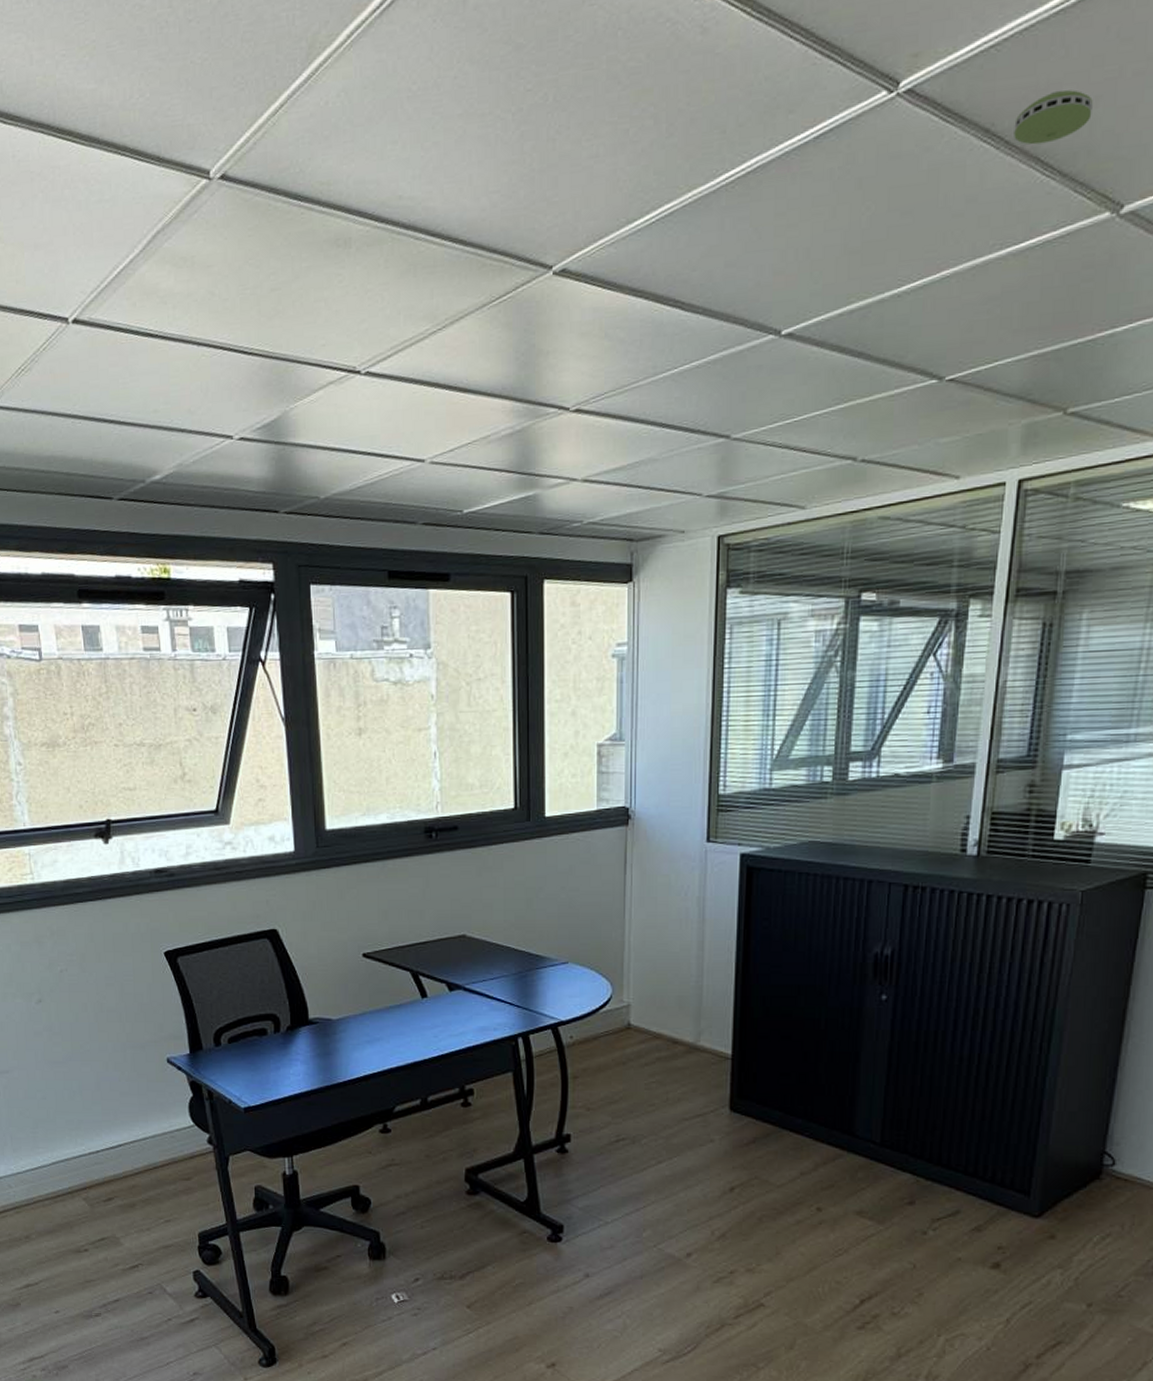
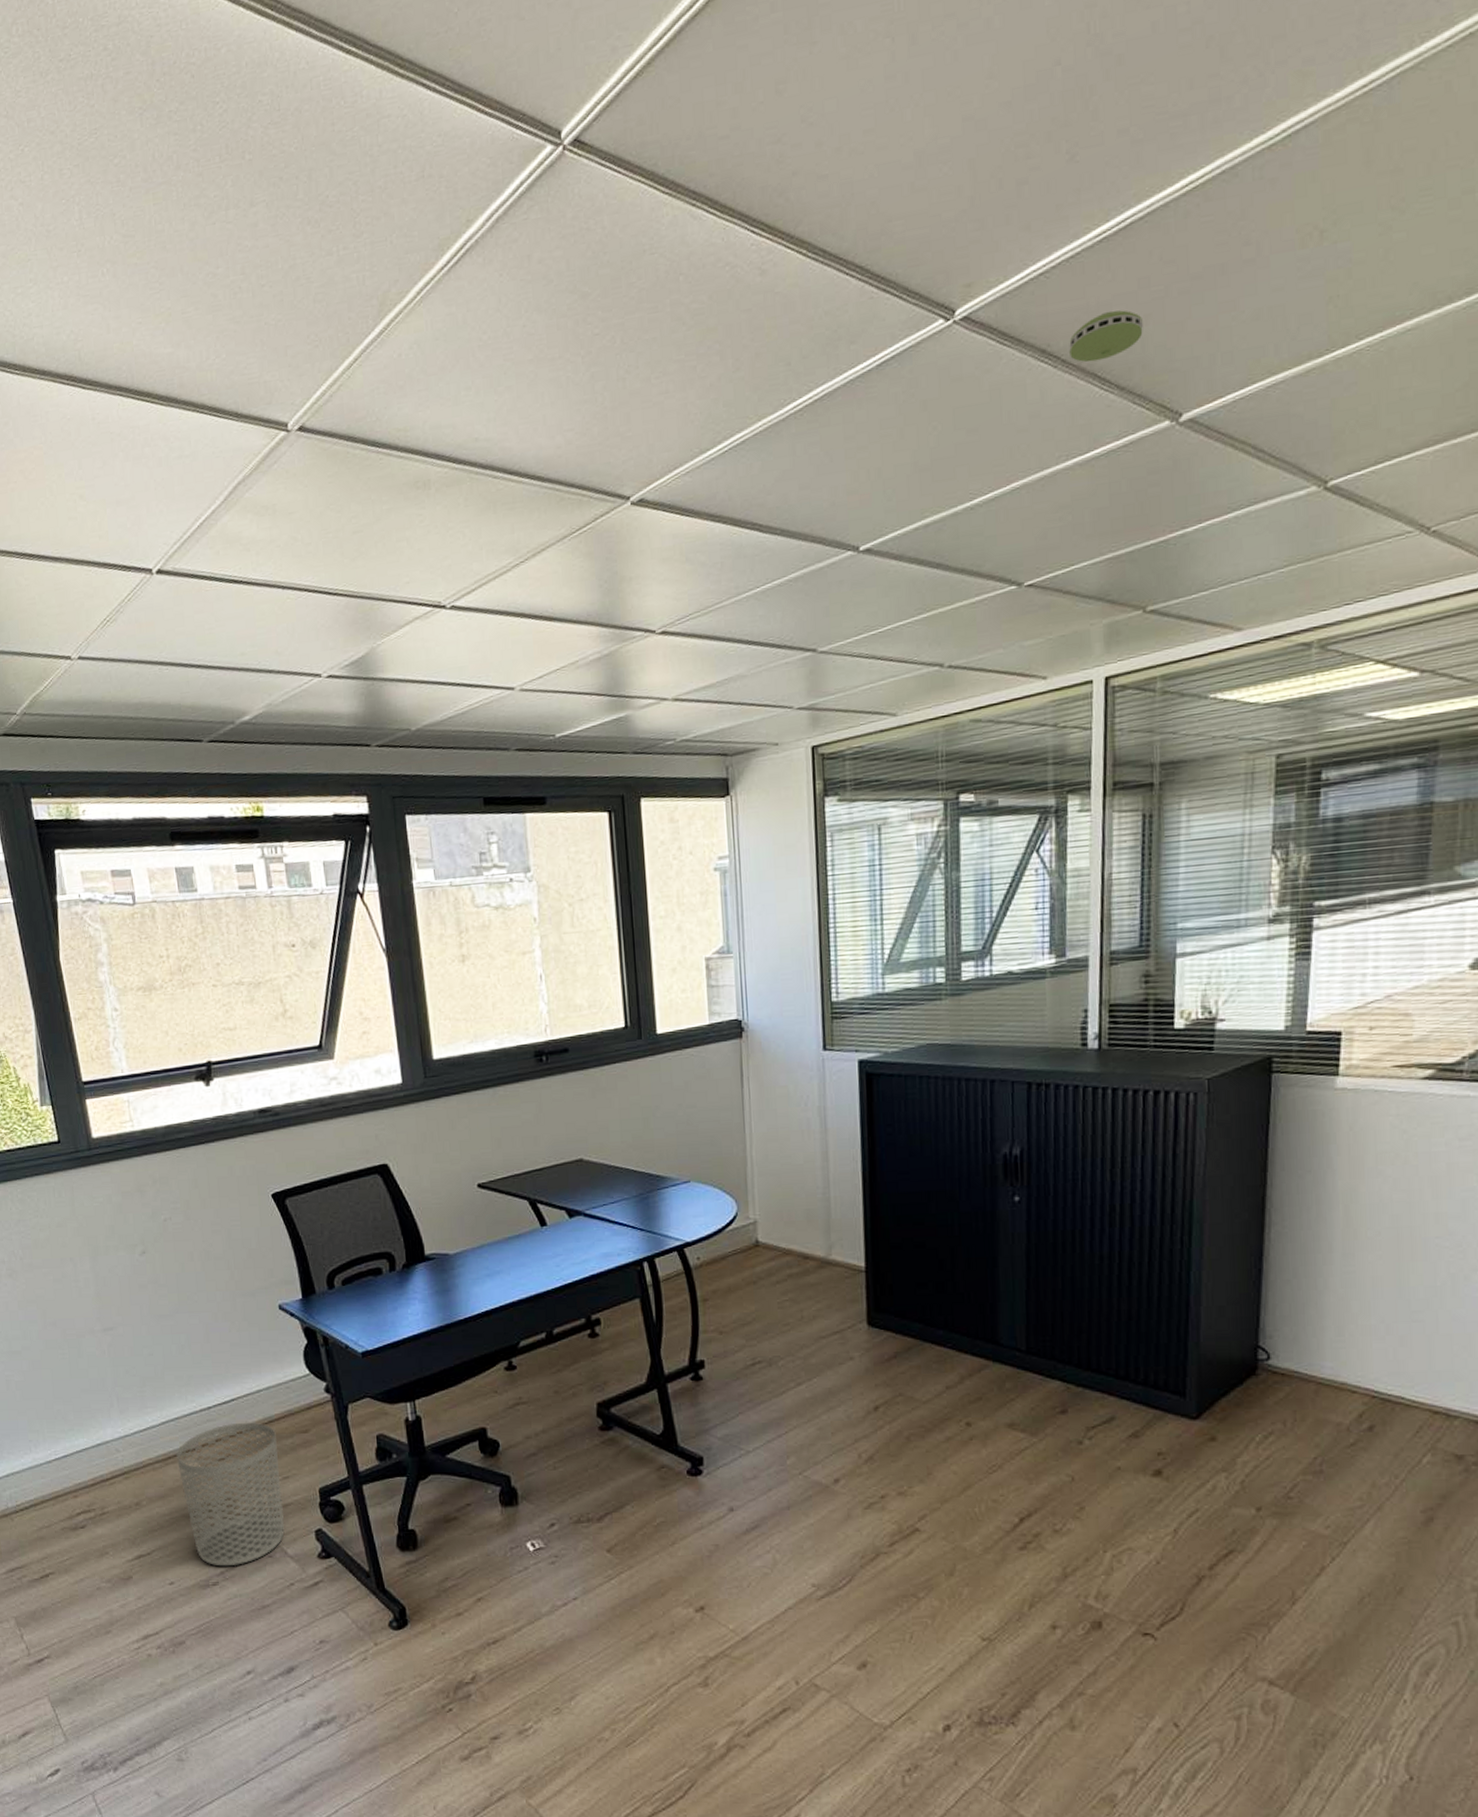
waste bin: none [65,1167,165,1300] -> present [176,1422,285,1567]

